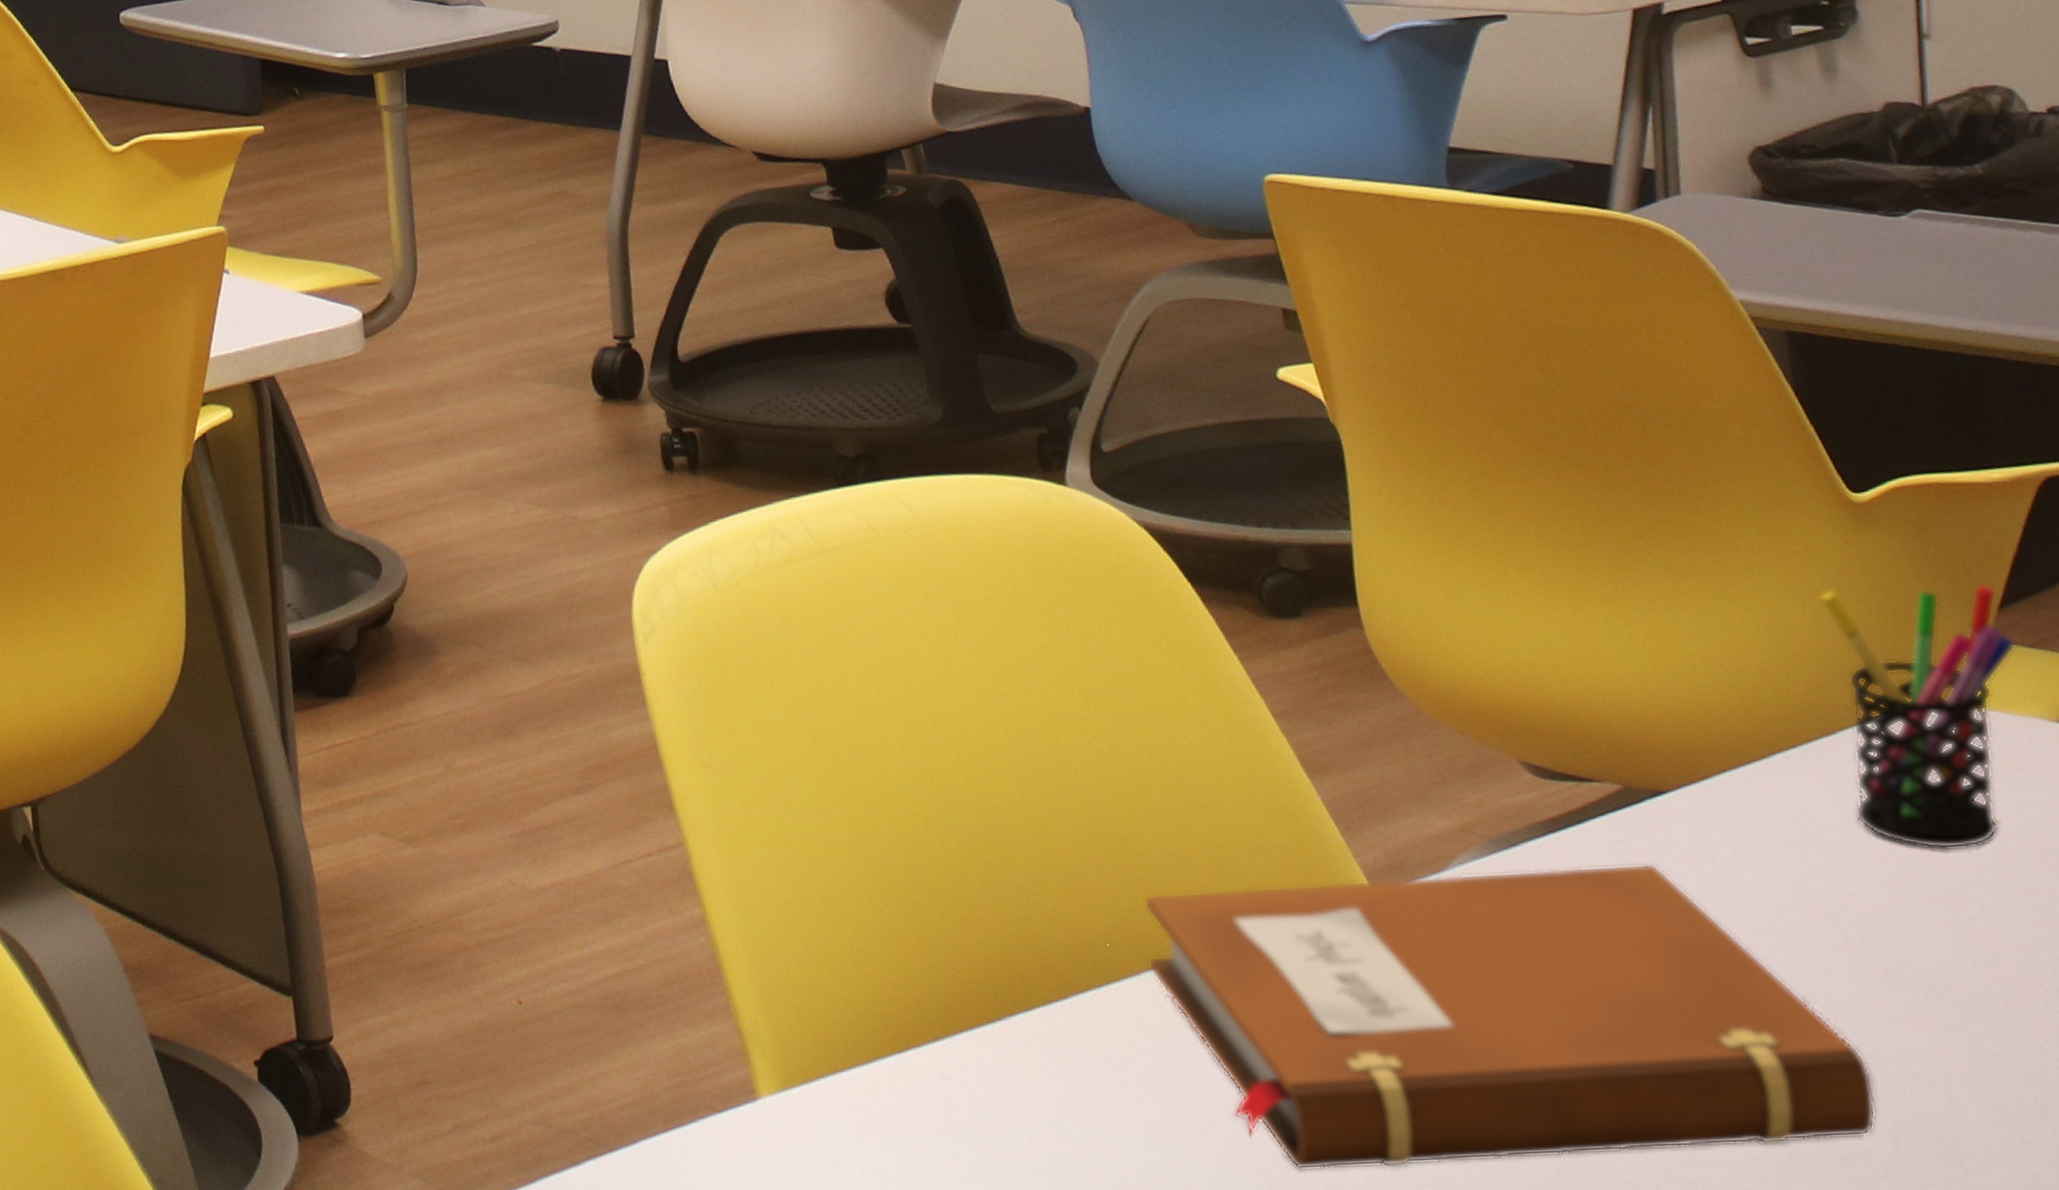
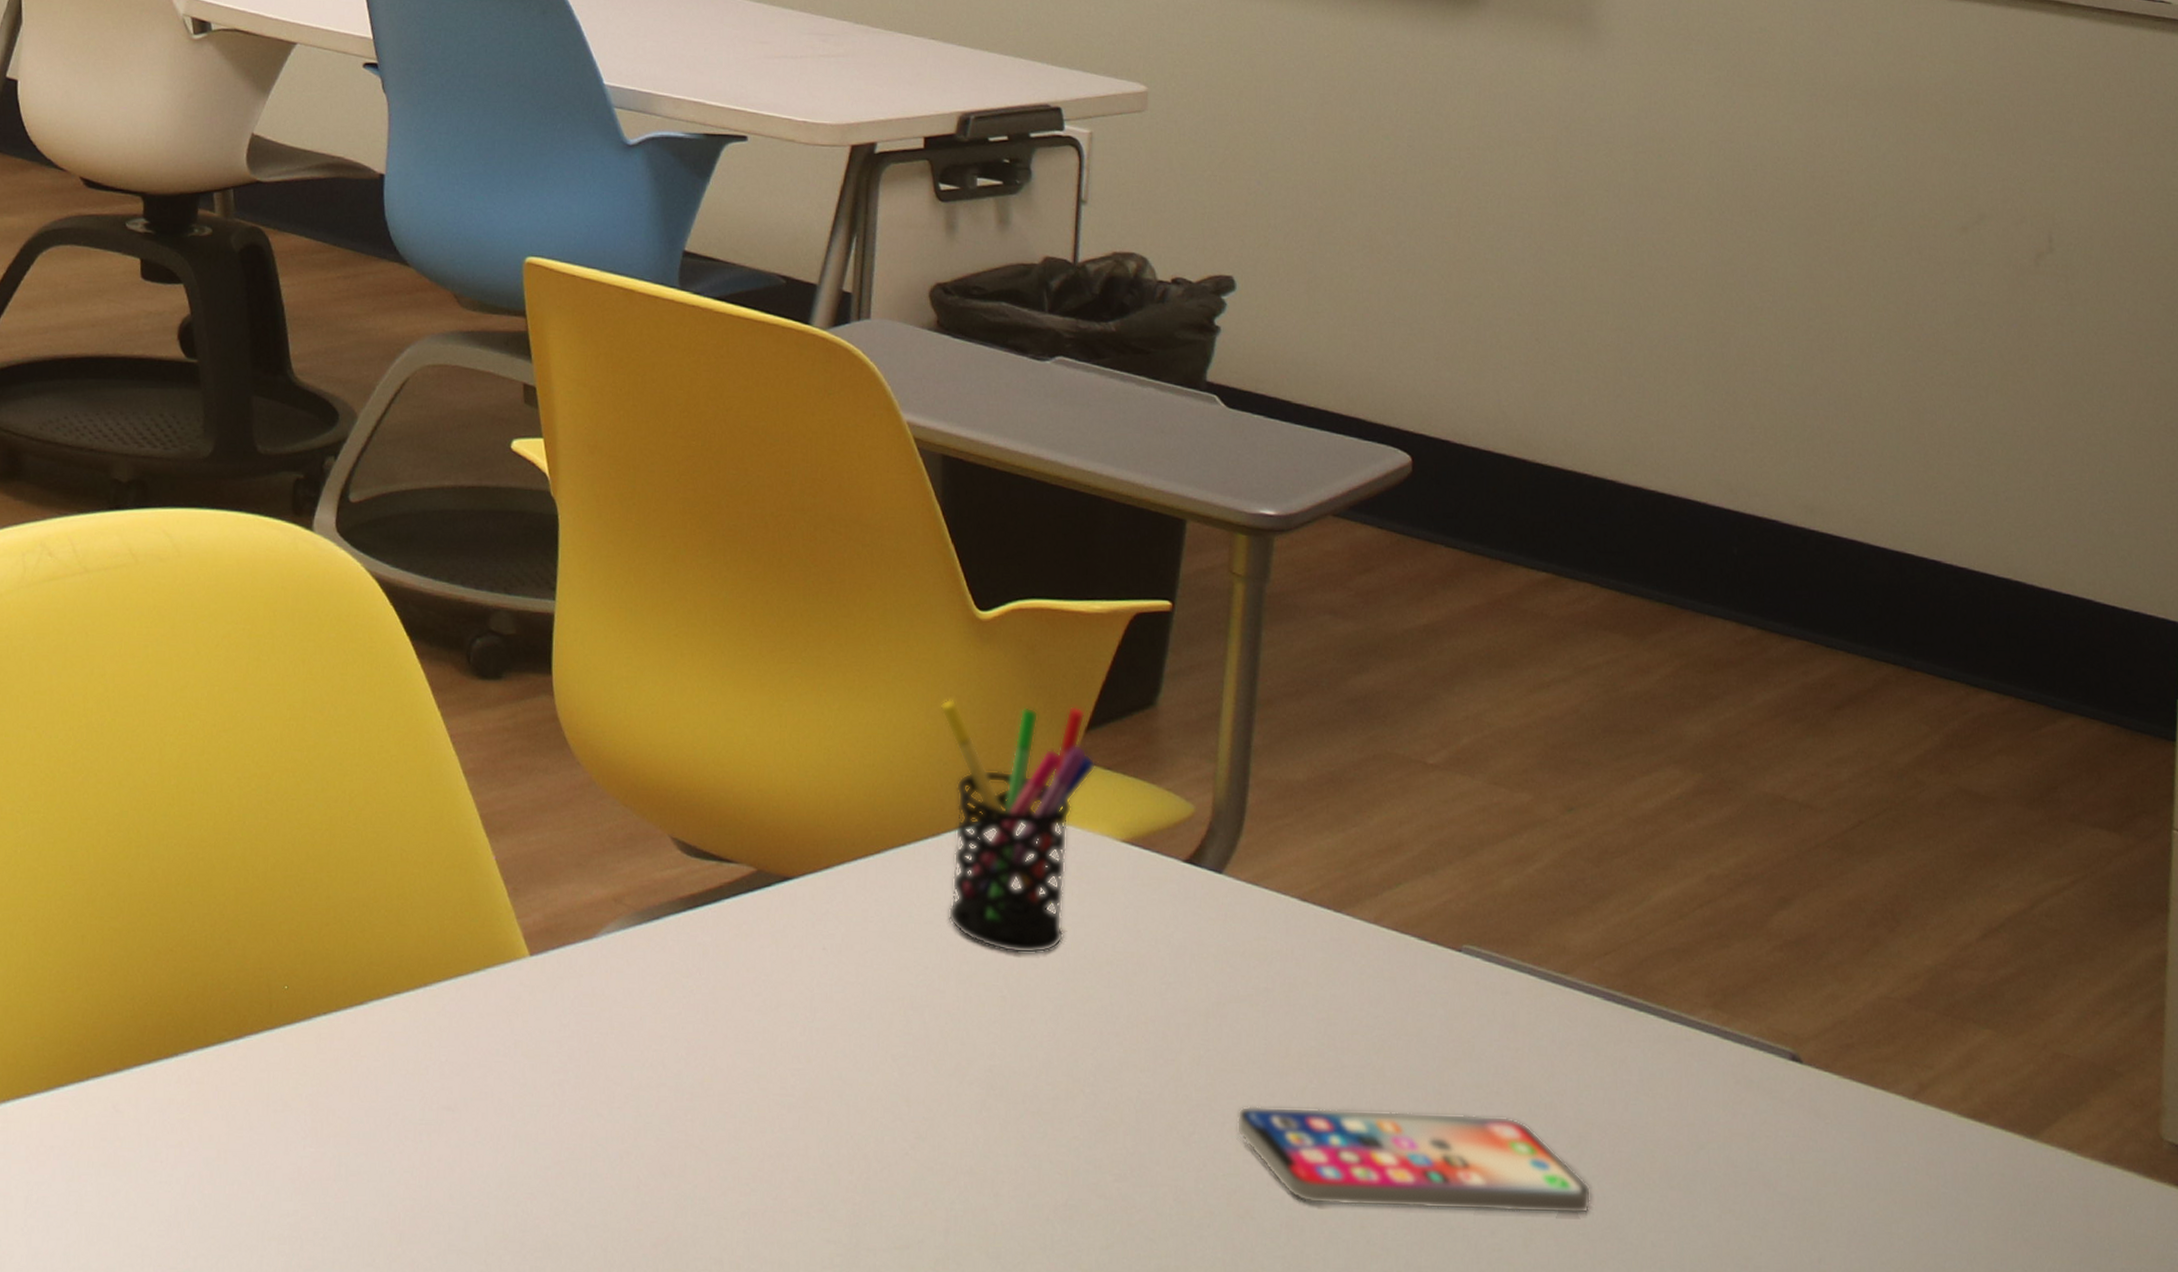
notebook: present [1143,863,1877,1170] -> none [319,939,935,1230]

